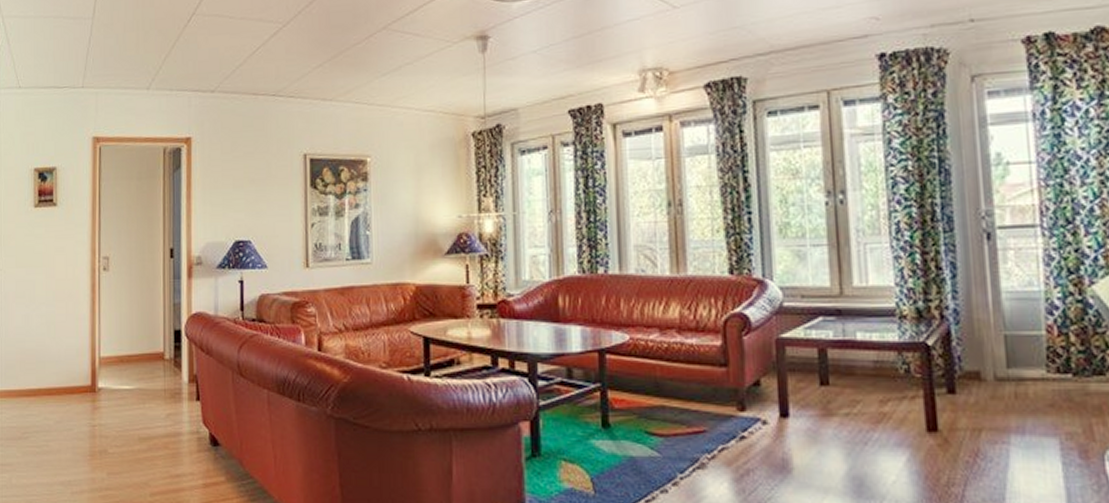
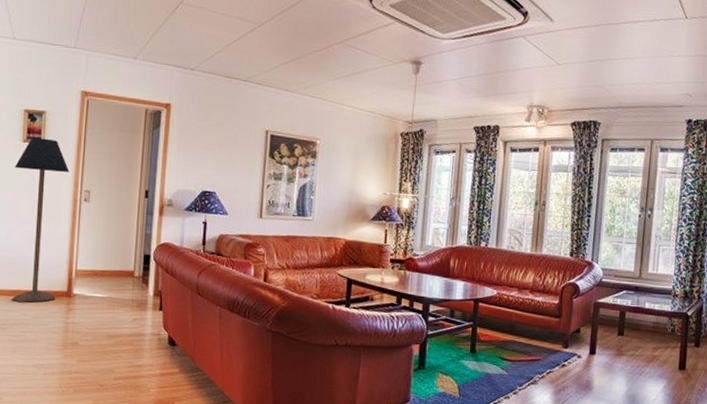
floor lamp: none [27,199,85,404] -> present [12,137,69,303]

